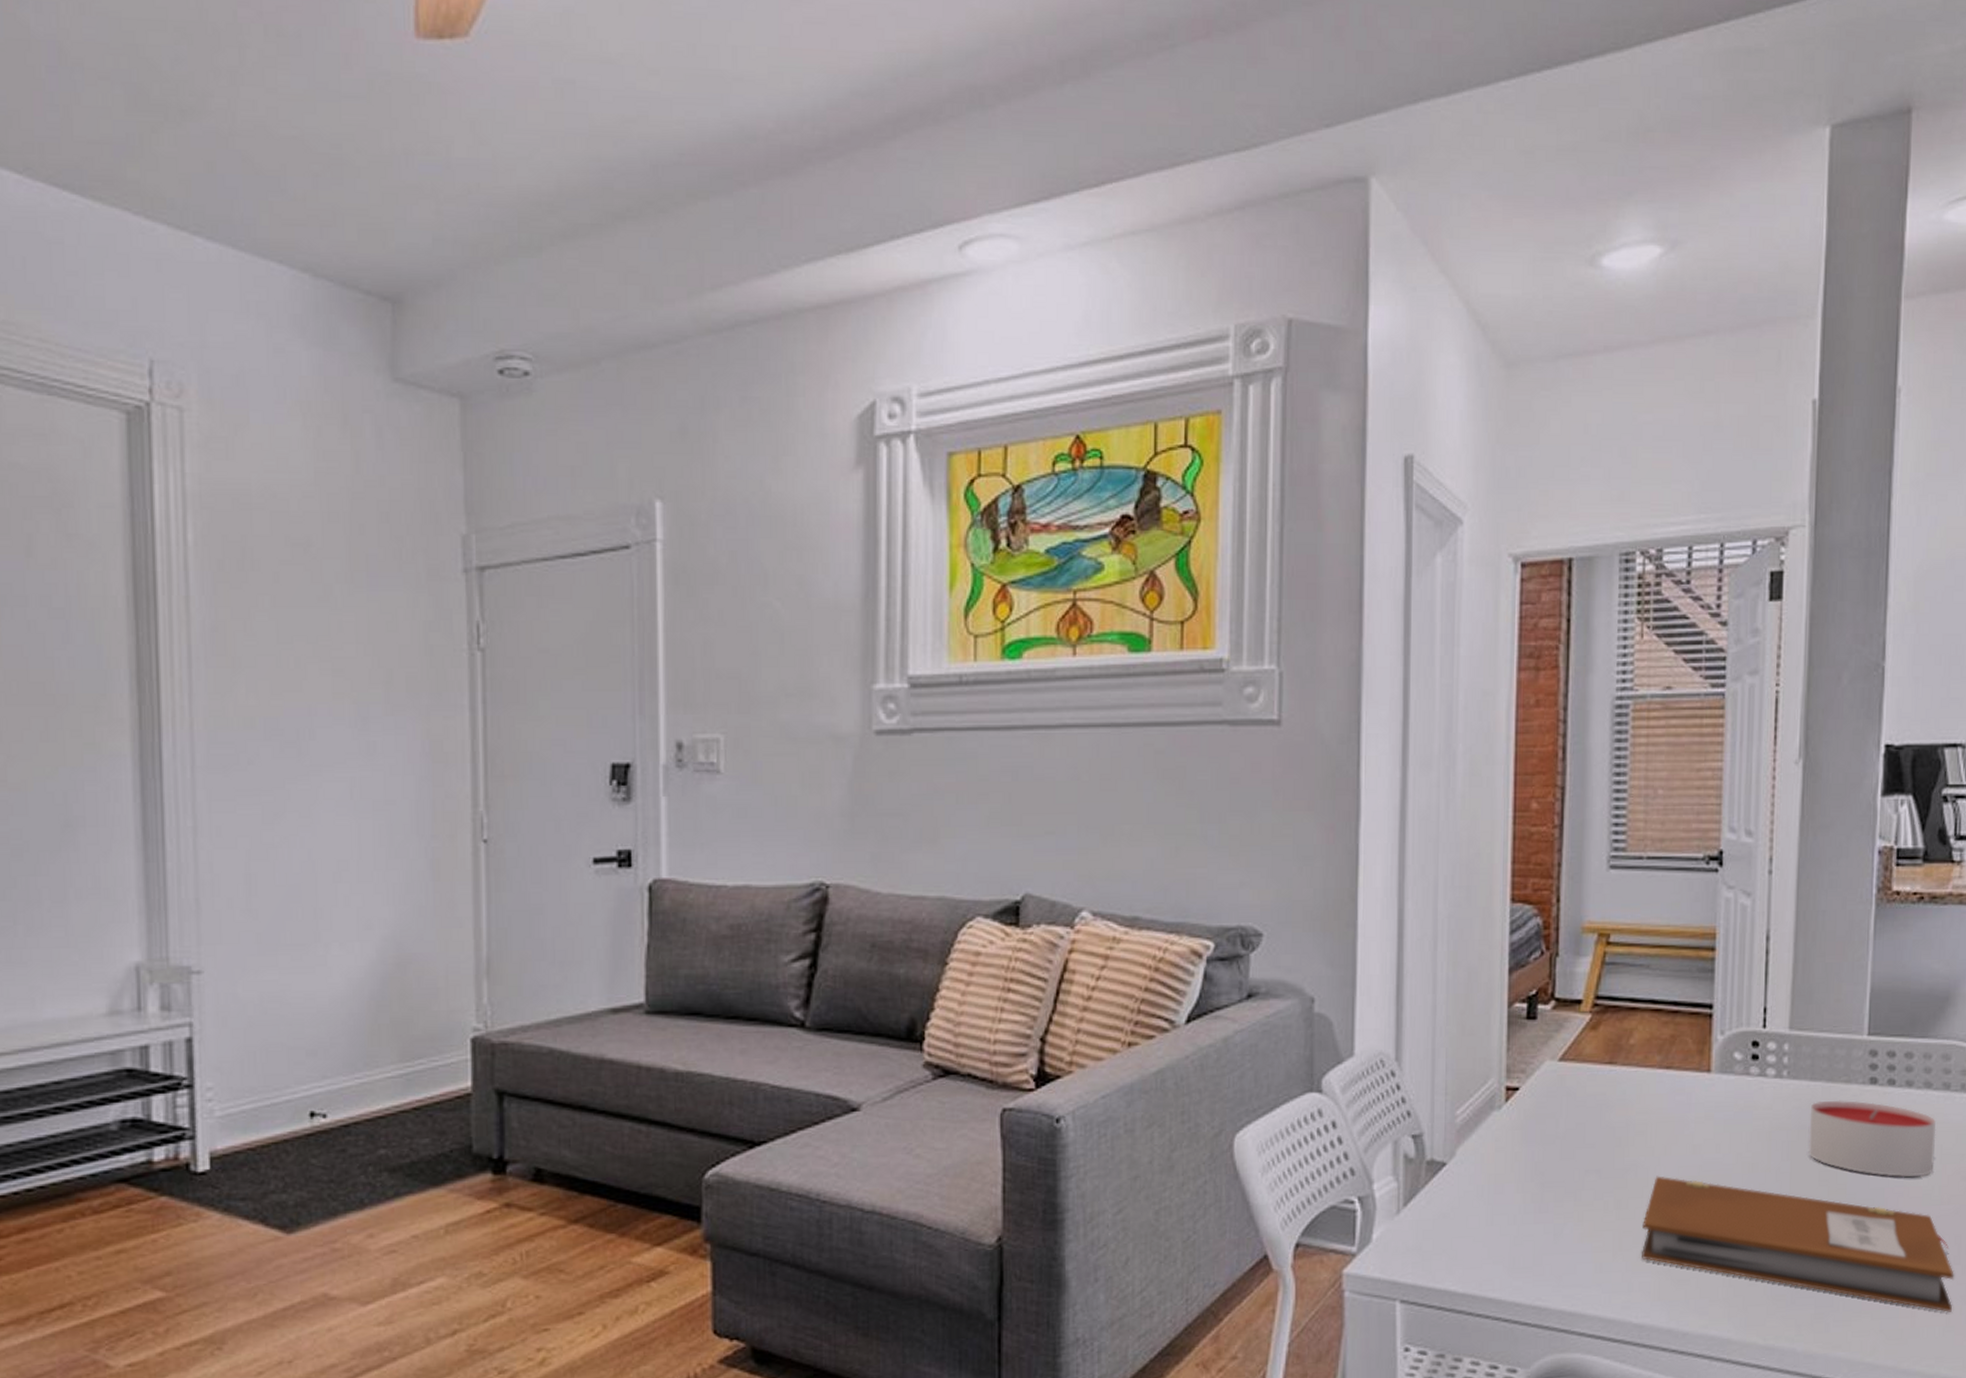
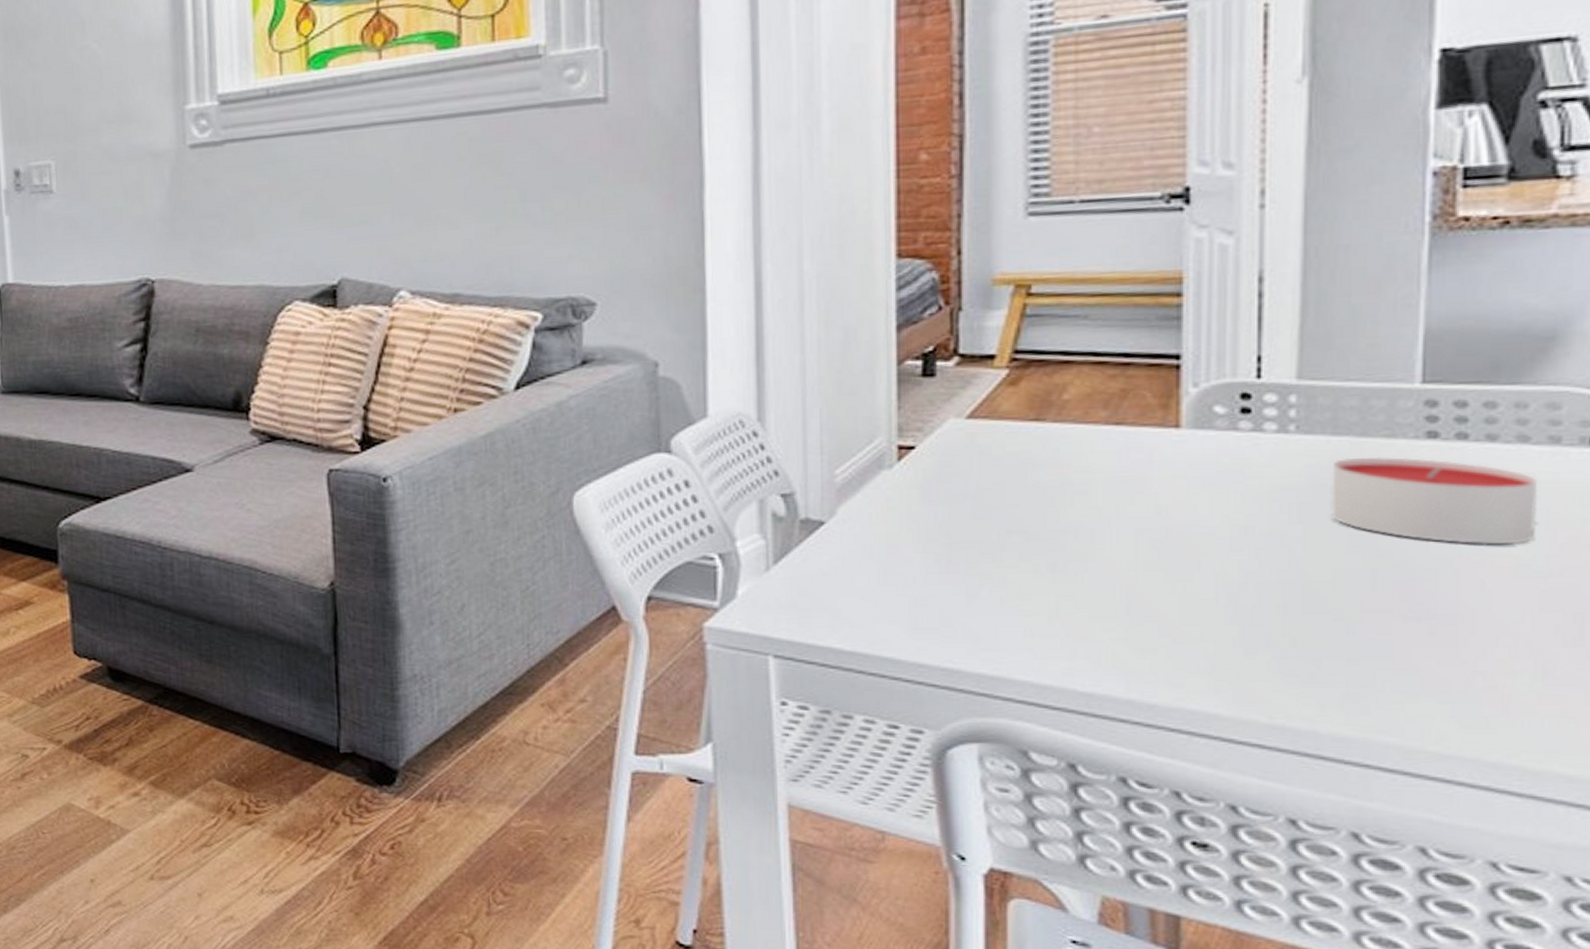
notebook: present [1642,1176,1954,1313] -> none [1088,538,1574,701]

